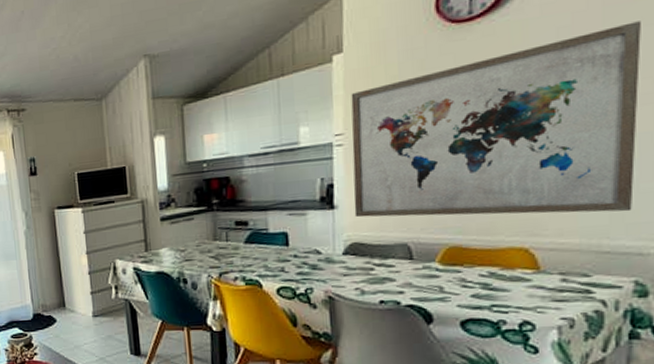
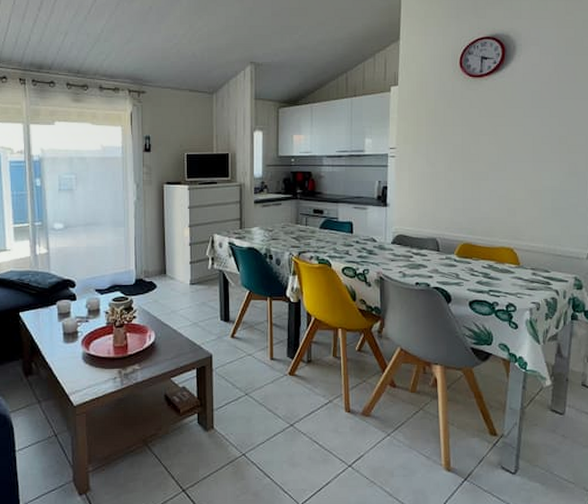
wall art: present [351,21,641,218] -> none [401,95,579,227]

